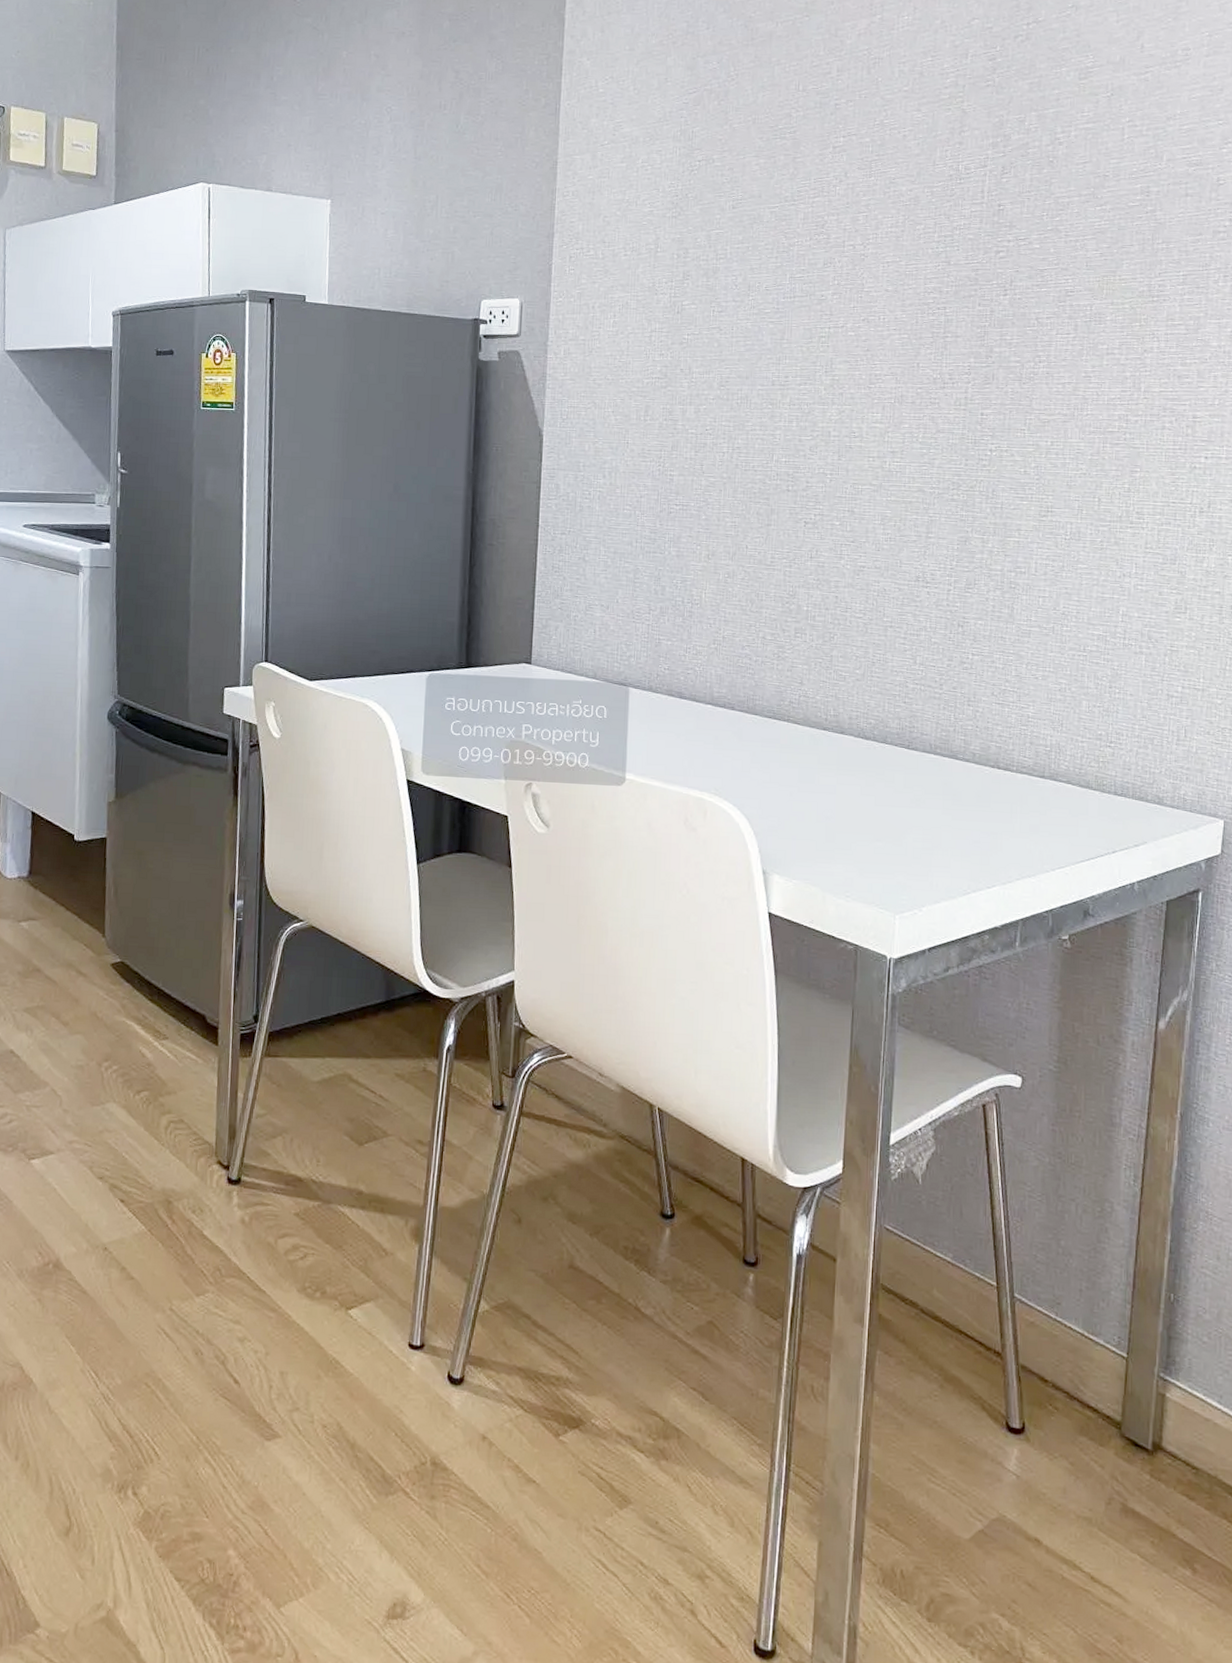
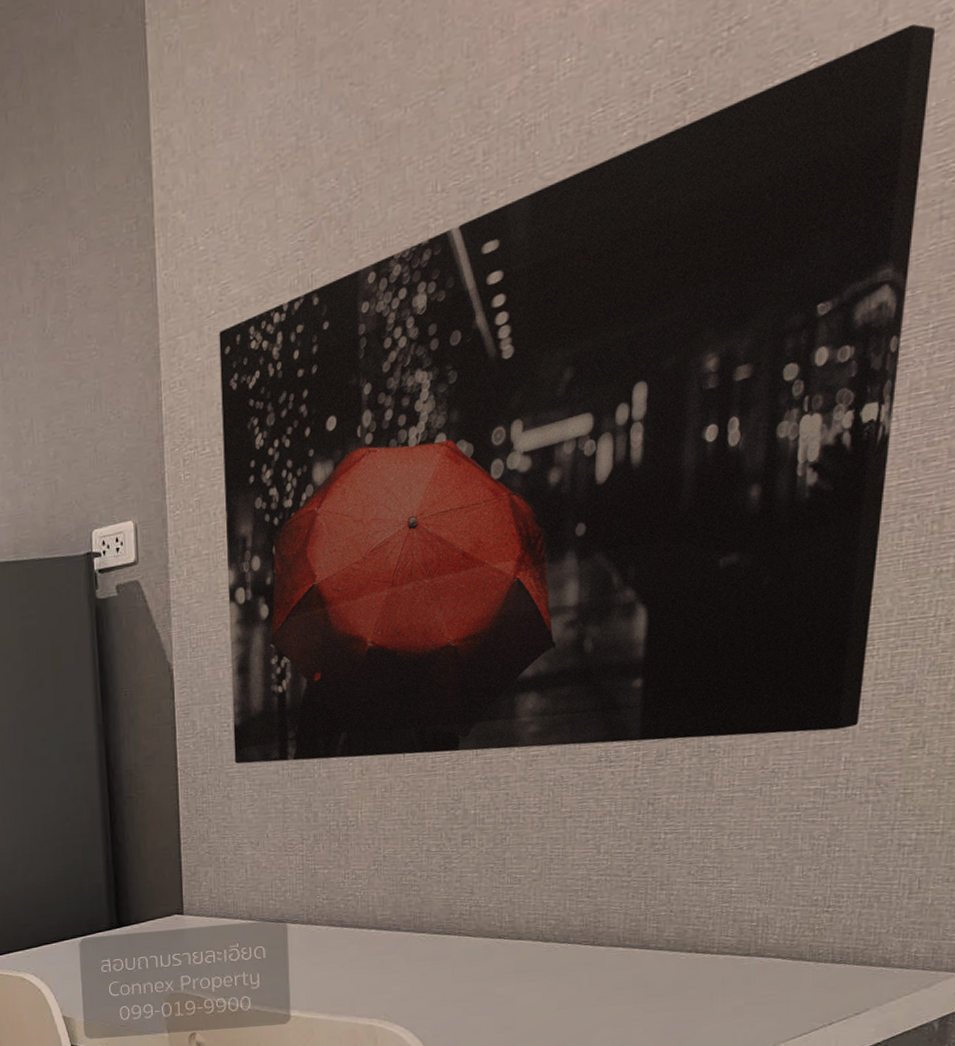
wall art: none [592,52,1179,586] -> present [219,23,936,764]

